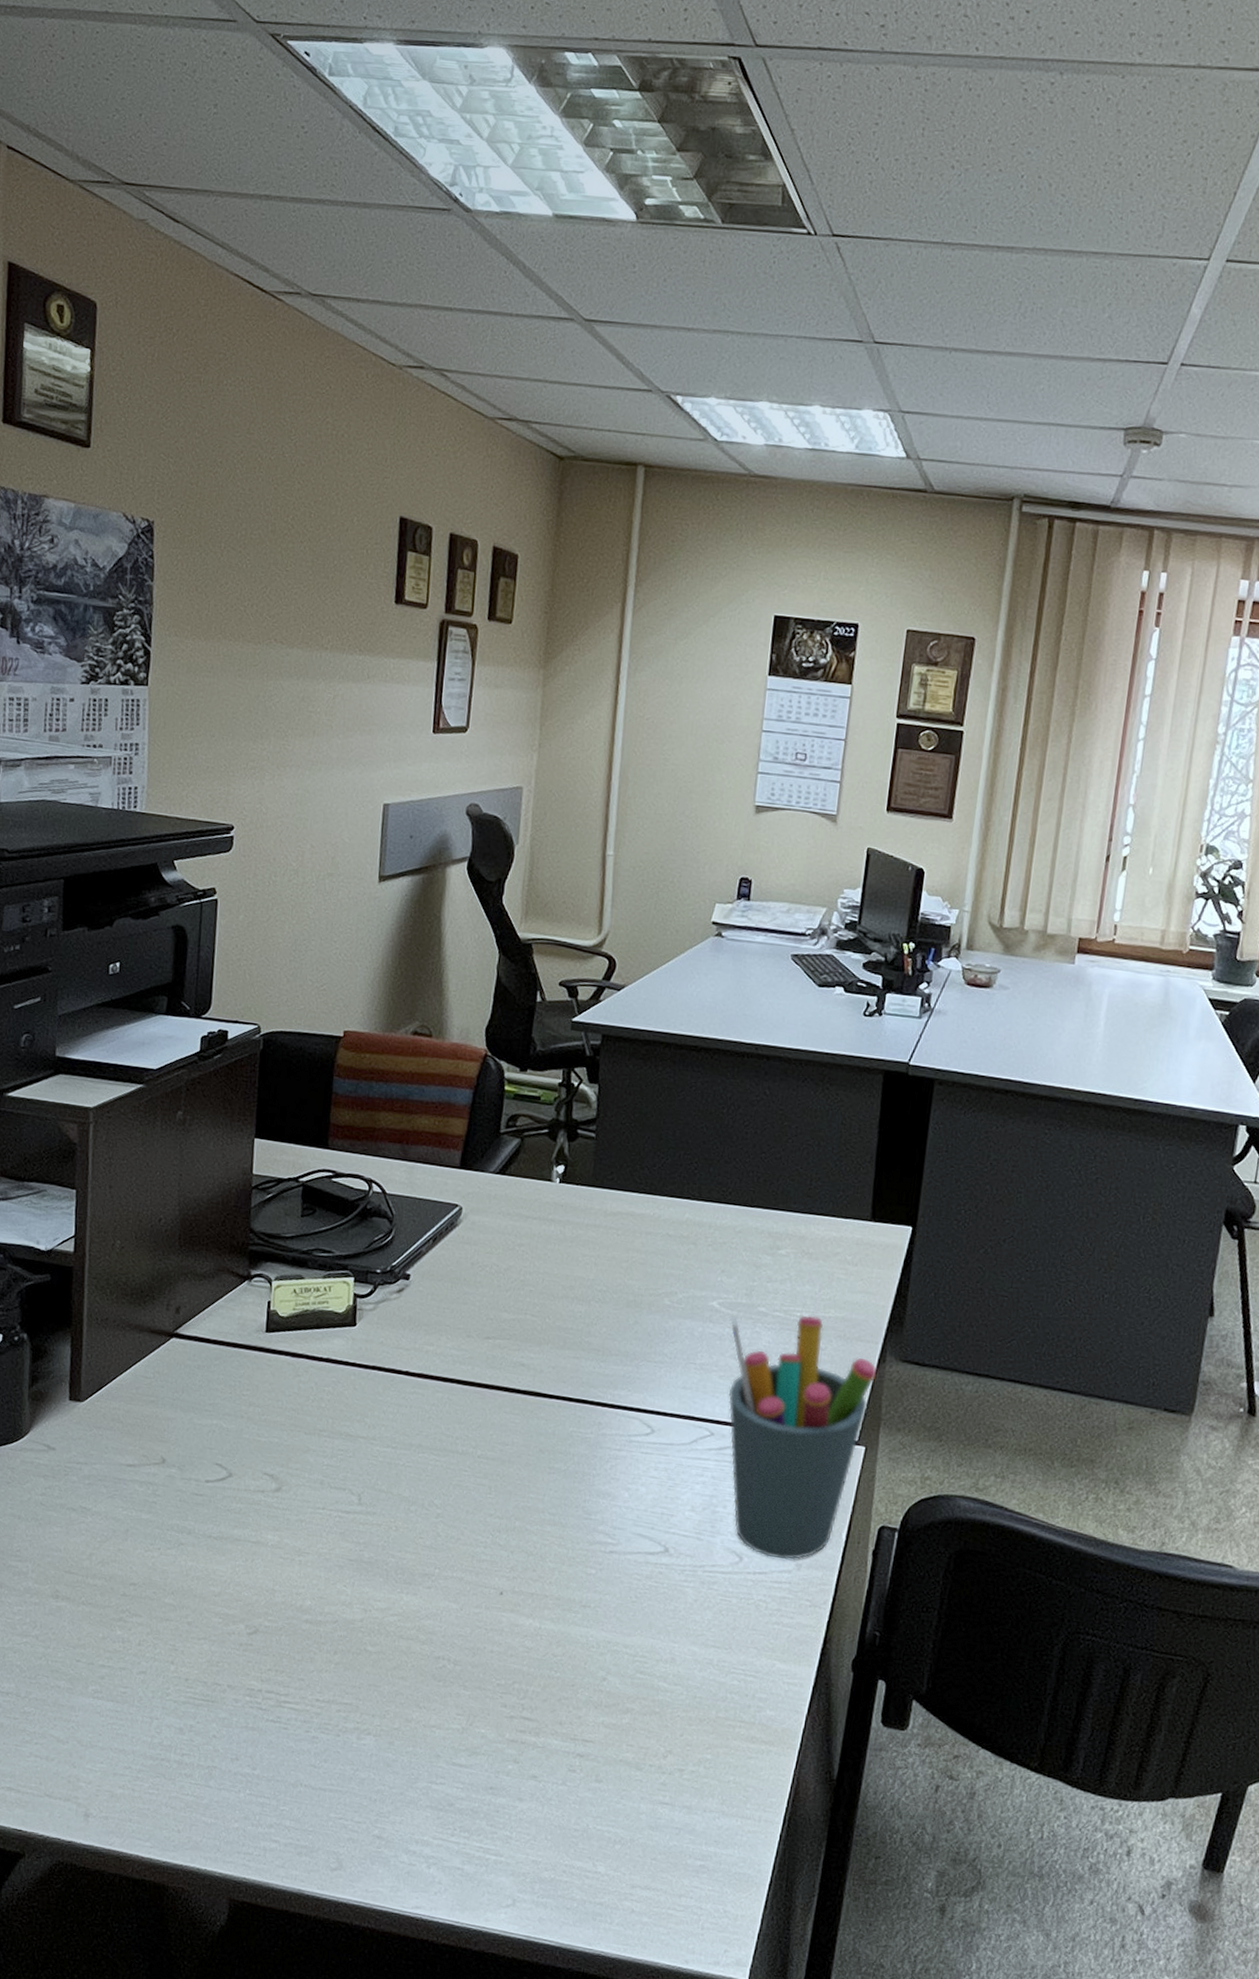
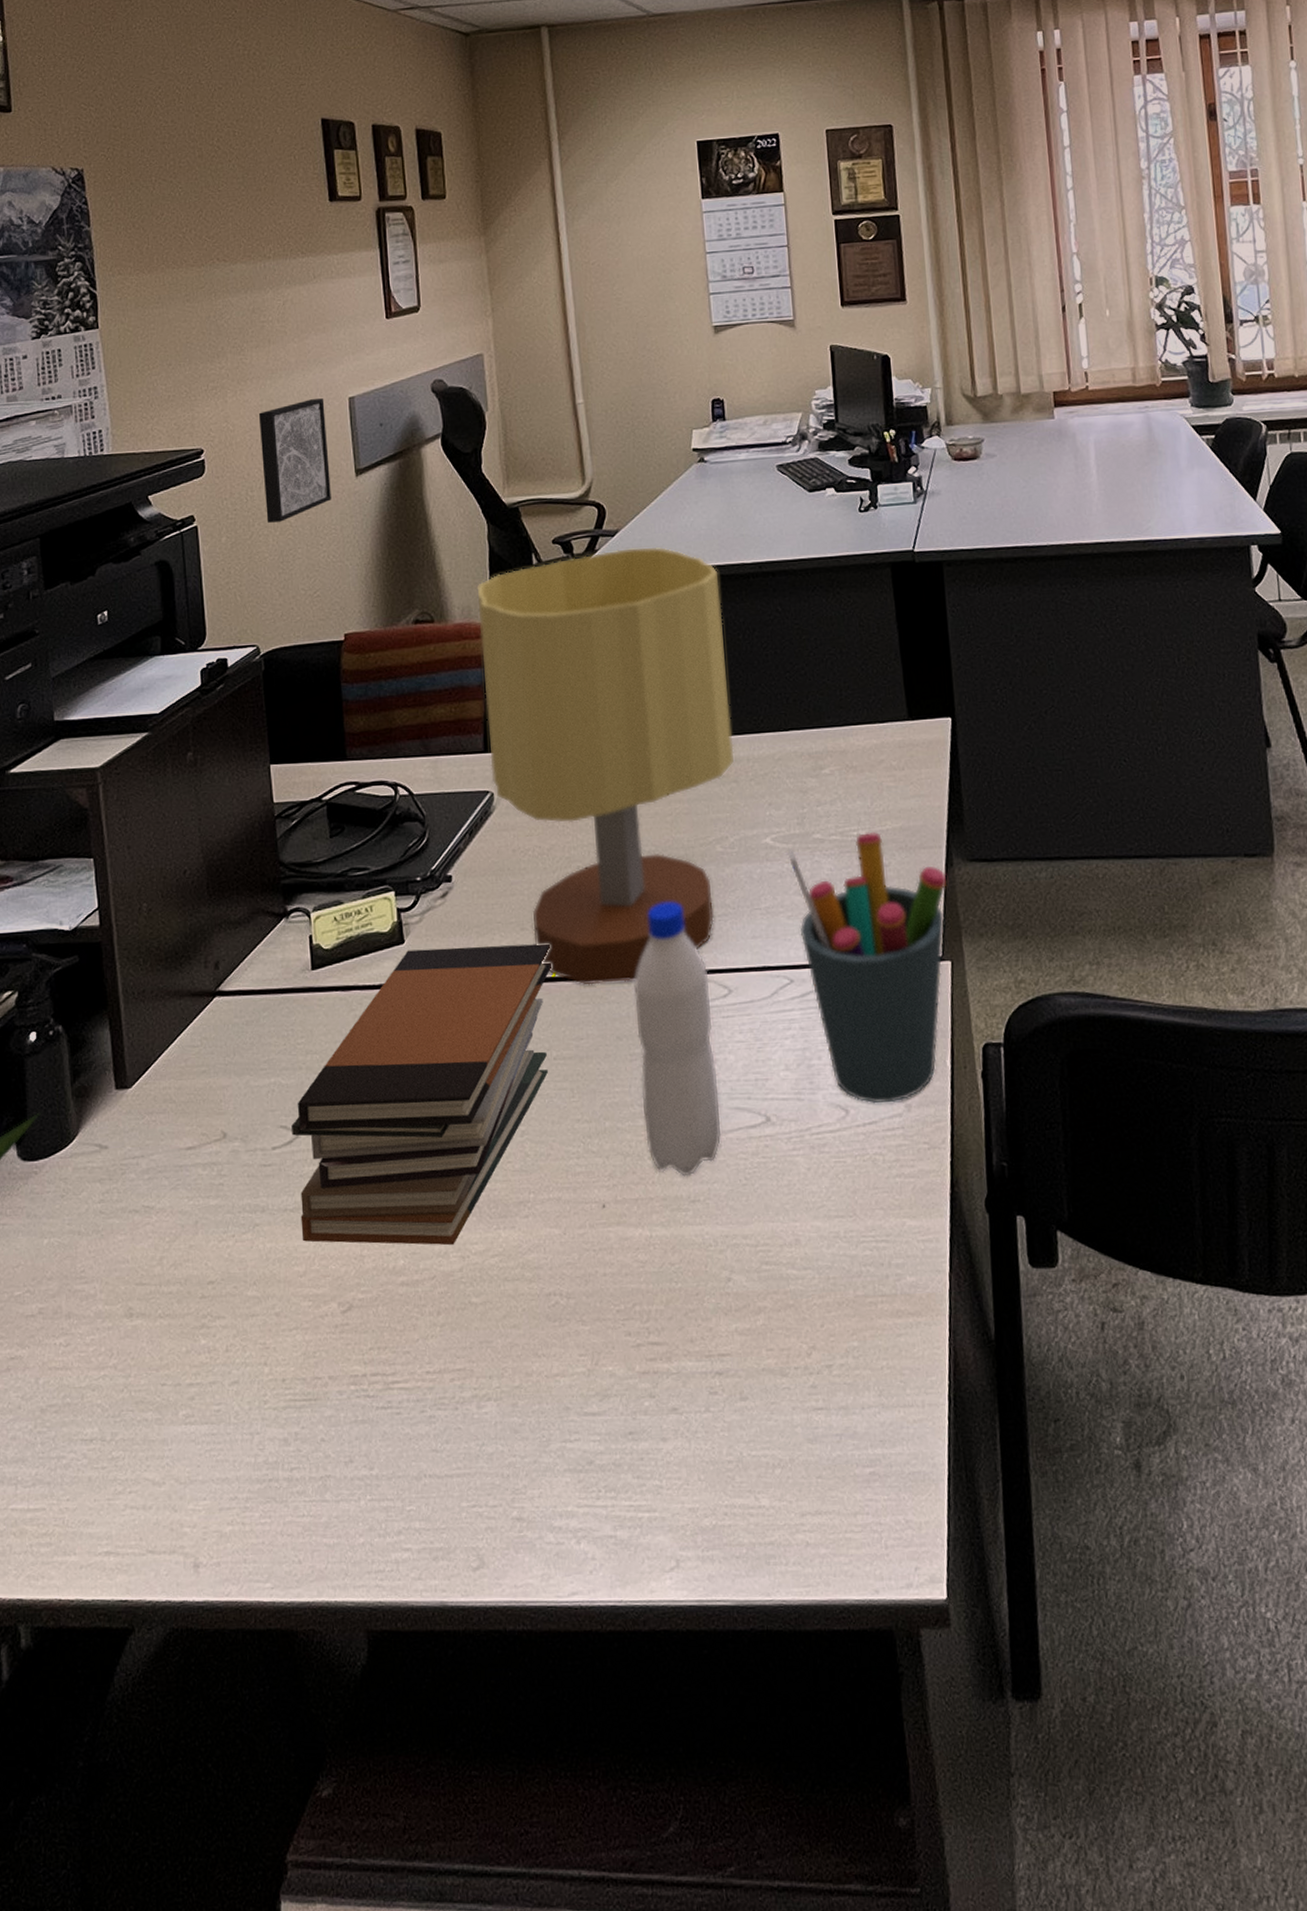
book stack: none [221,1333,492,1598] -> present [291,943,552,1246]
wall art: none [285,797,359,912] -> present [258,398,331,523]
table lamp: none [463,1002,715,1403] -> present [477,546,734,986]
water bottle: none [550,1339,636,1584] -> present [632,901,722,1177]

